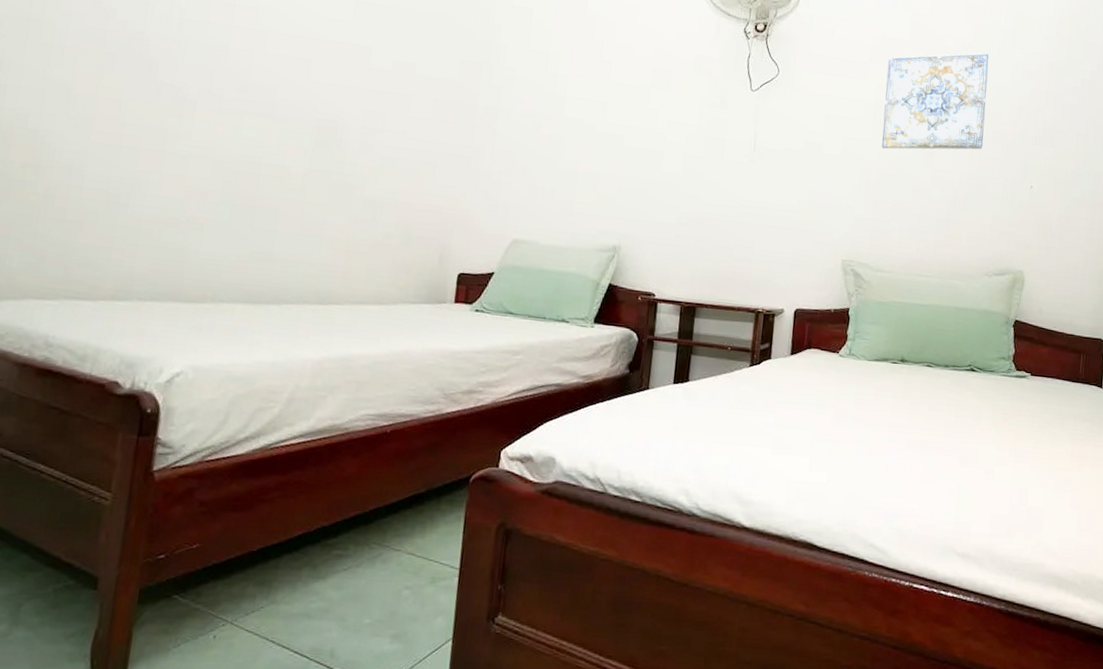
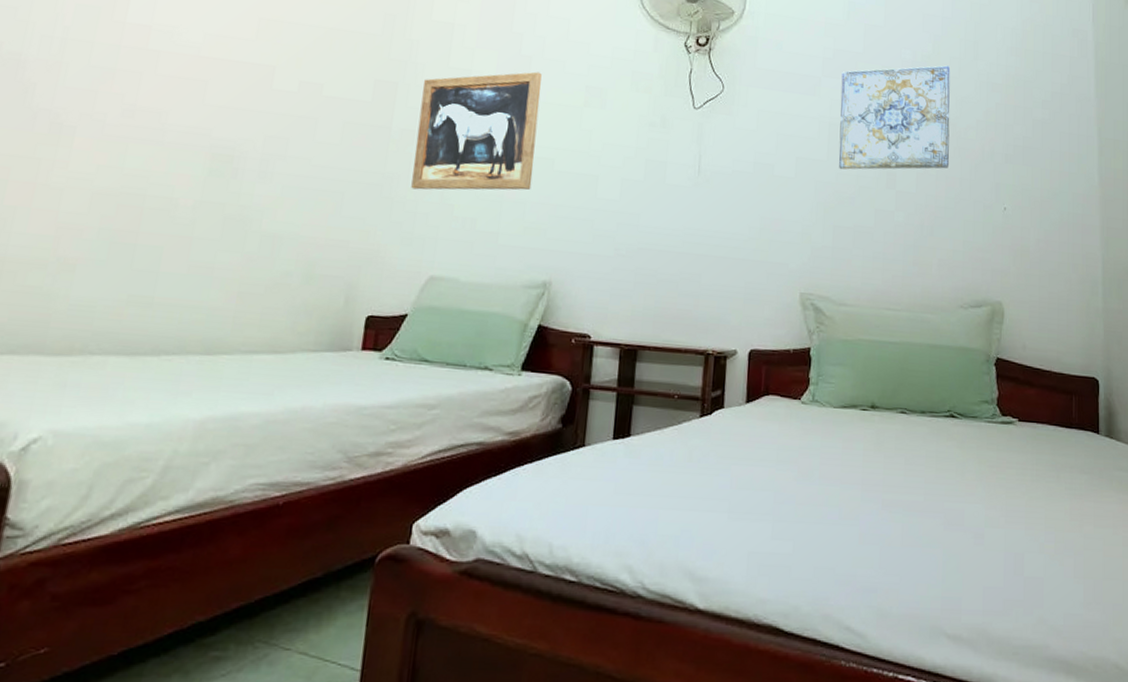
wall art: none [496,54,613,164] -> present [411,71,542,191]

